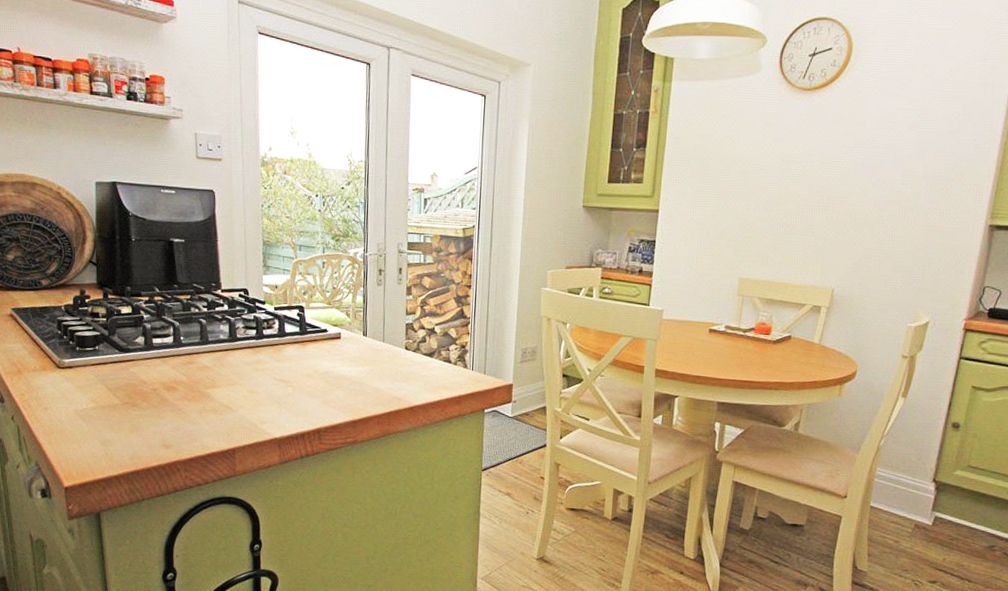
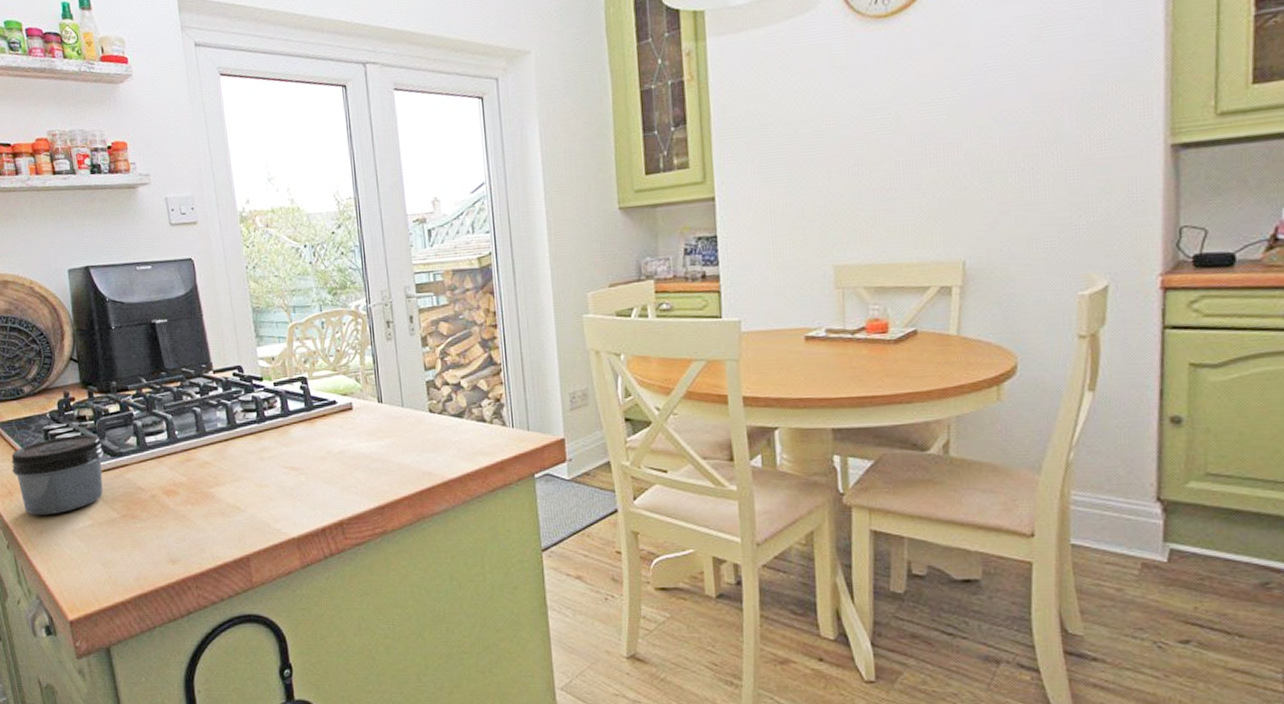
jar: none [23,328,113,395] -> present [11,434,105,516]

